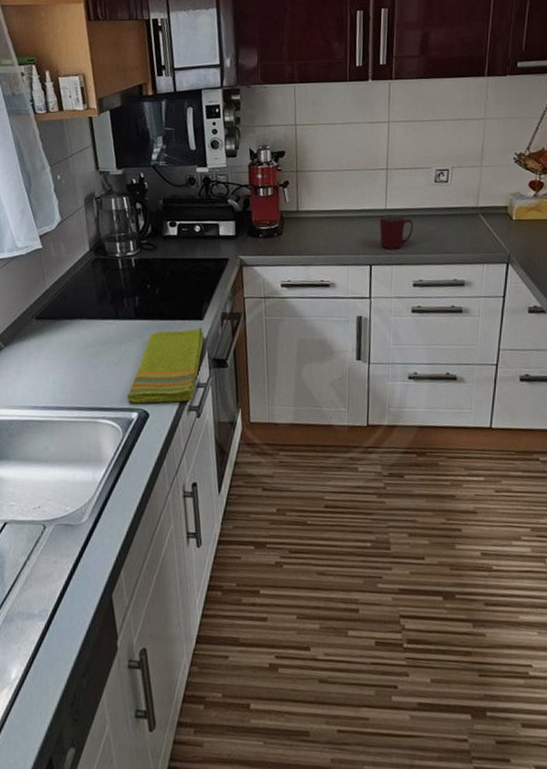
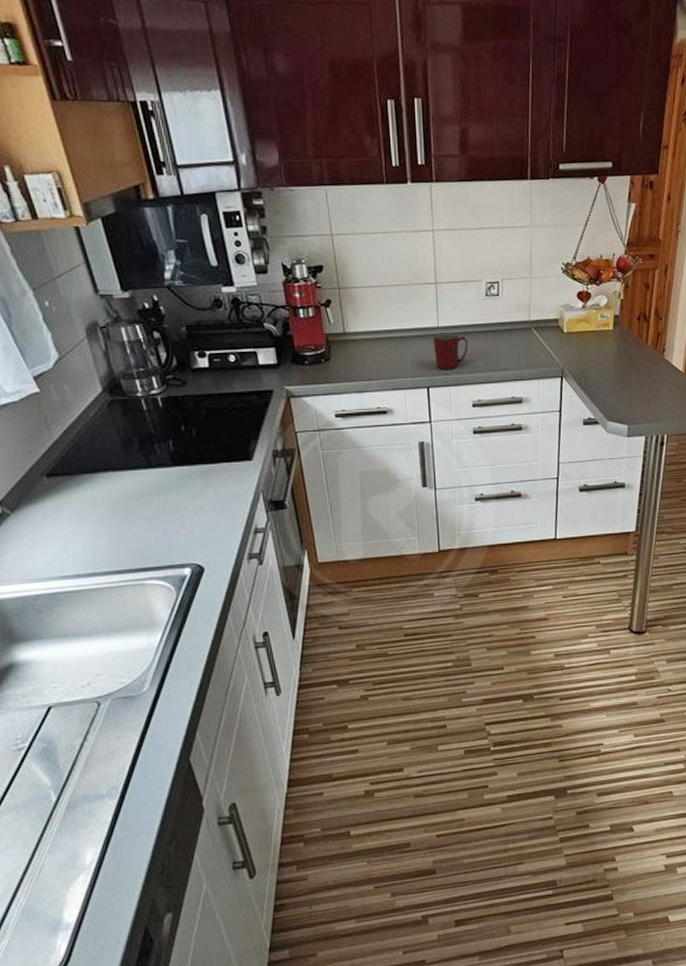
dish towel: present [126,327,204,404] -> none [174,468,256,558]

